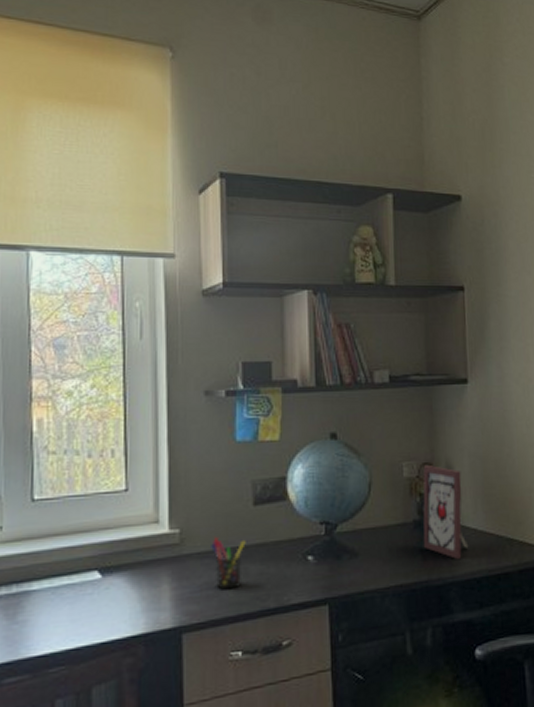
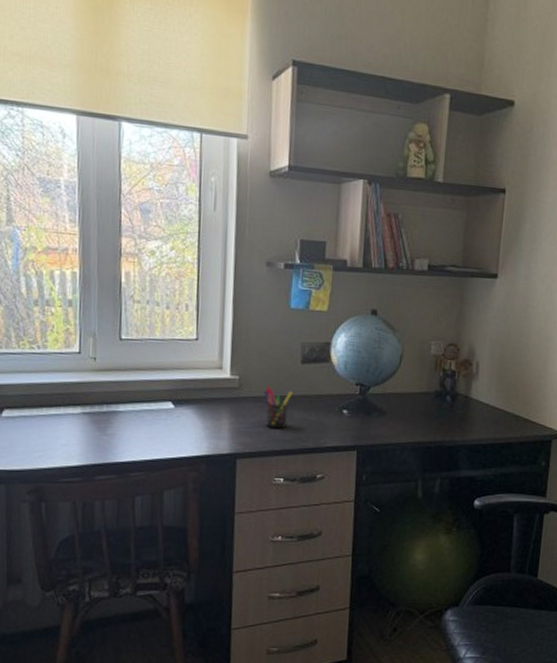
picture frame: present [423,465,469,559] -> none [441,346,482,427]

